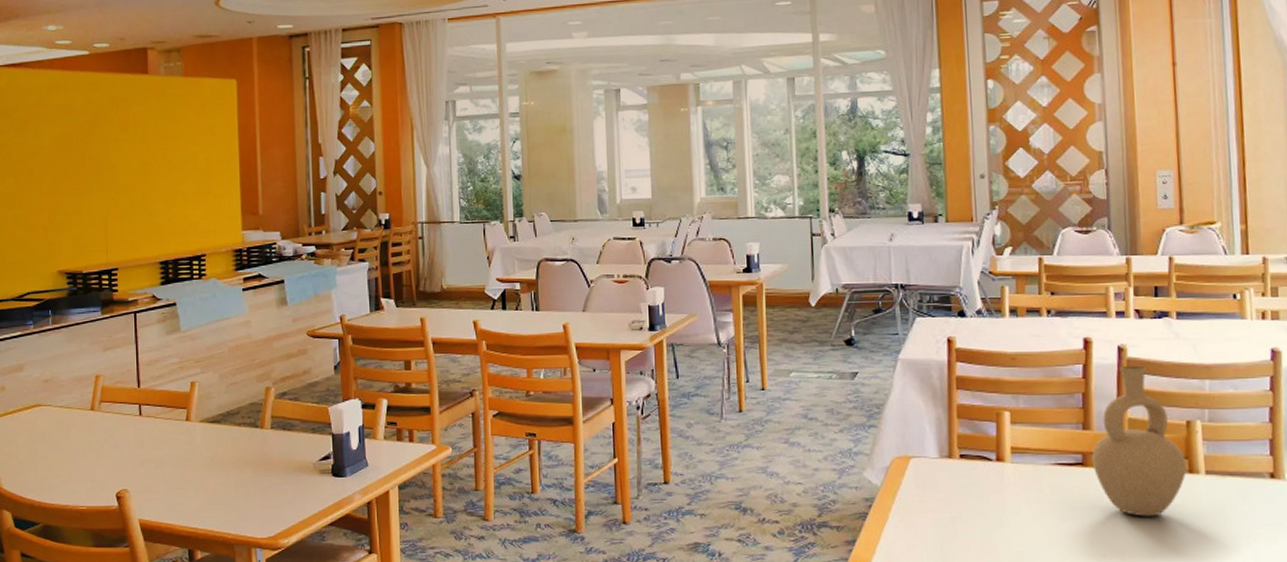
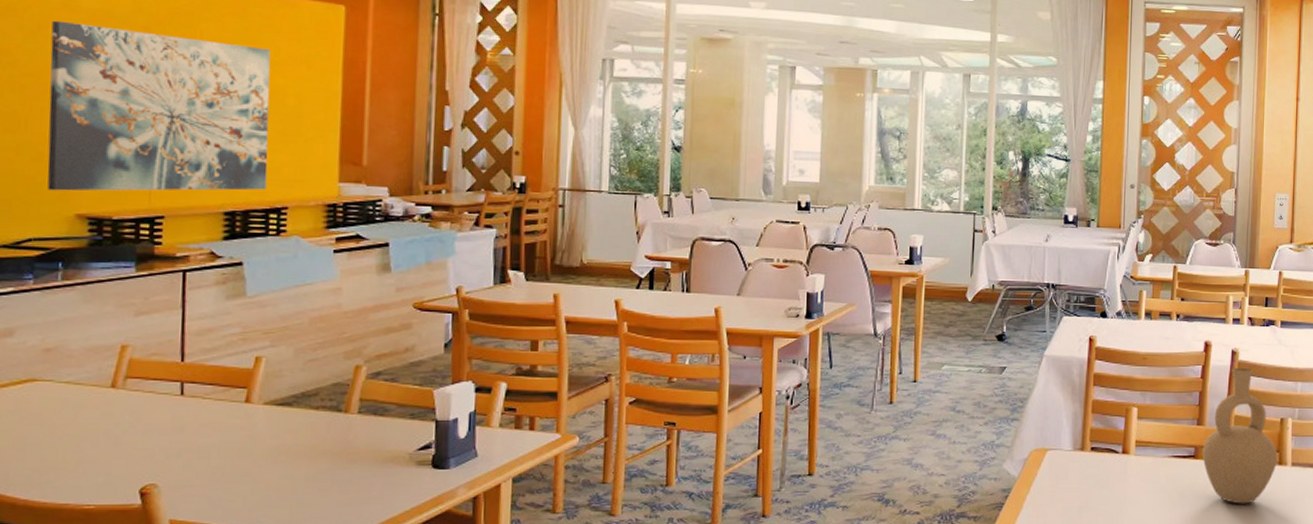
wall art: none [32,117,189,253] -> present [47,20,271,191]

